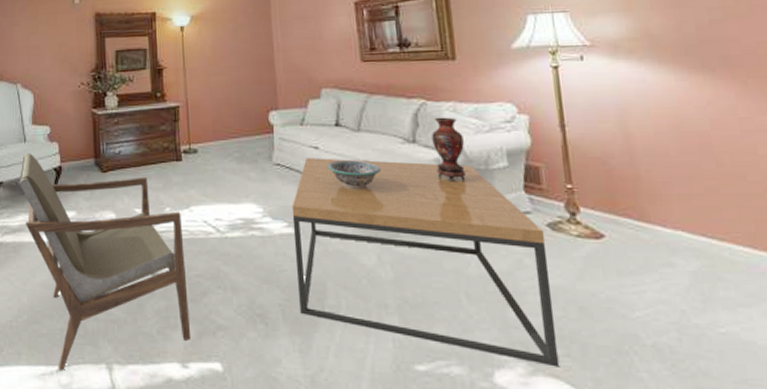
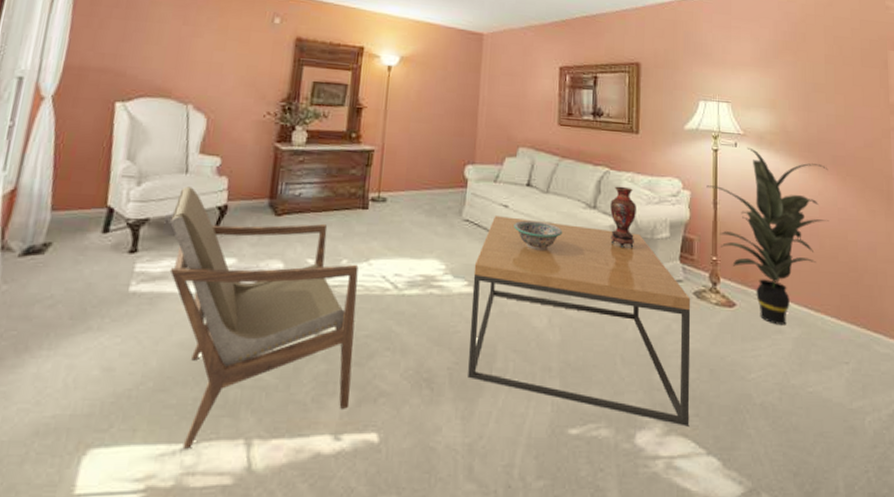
indoor plant: none [548,59,728,257] -> present [706,147,830,325]

